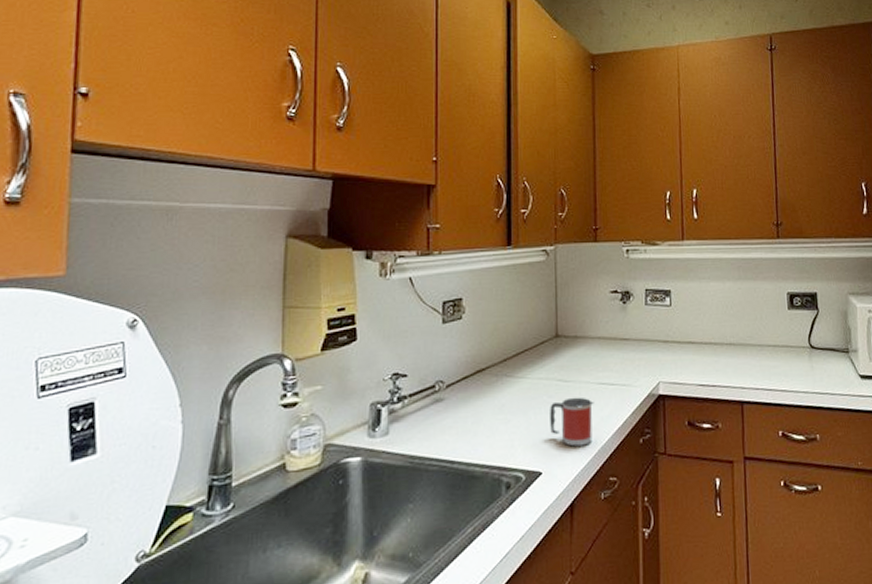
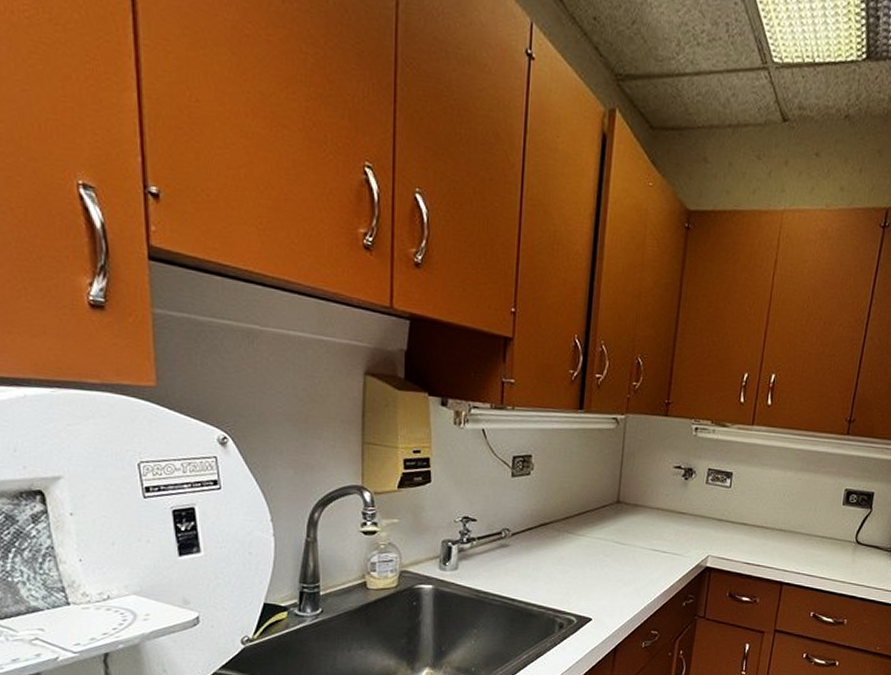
mug: present [550,397,594,447] -> none [603,558,646,602]

